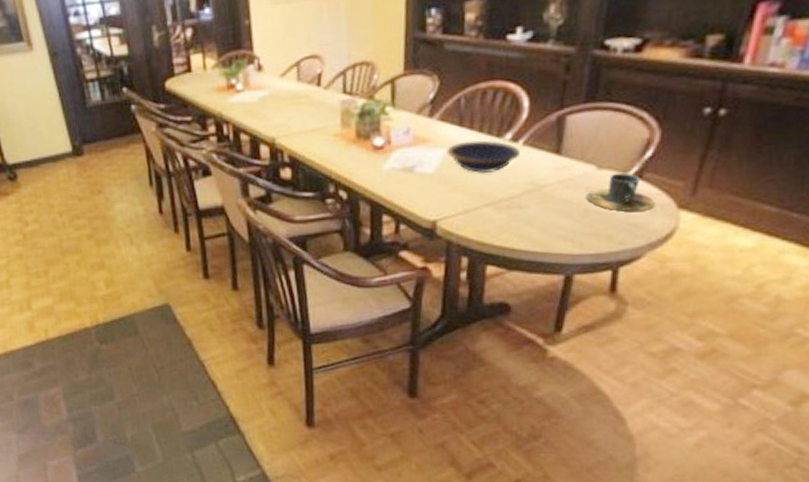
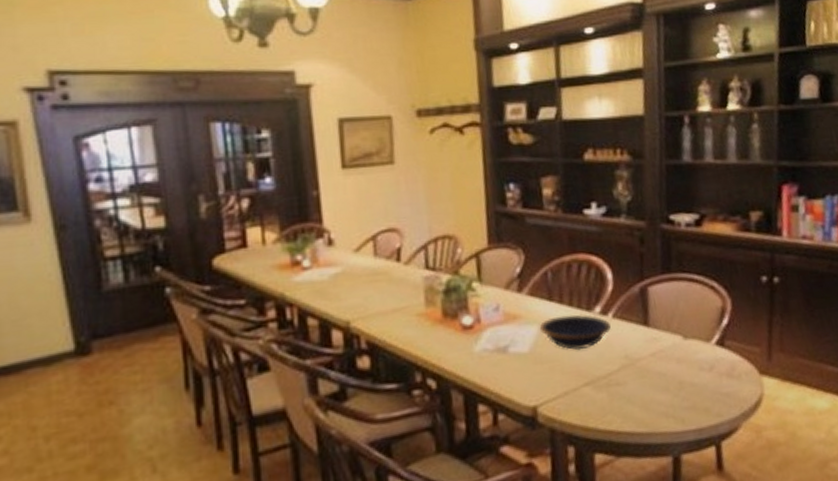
cup: present [586,172,655,212] -> none [678,341,740,382]

